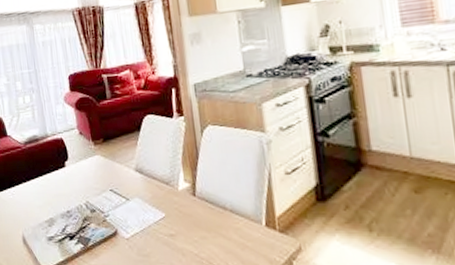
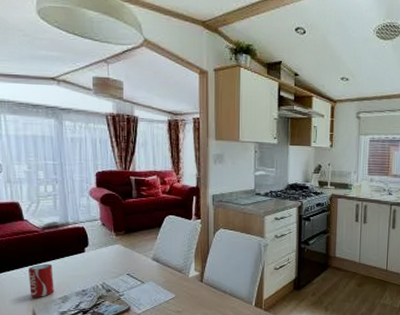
beverage can: none [15,182,41,221] -> present [29,264,55,297]

